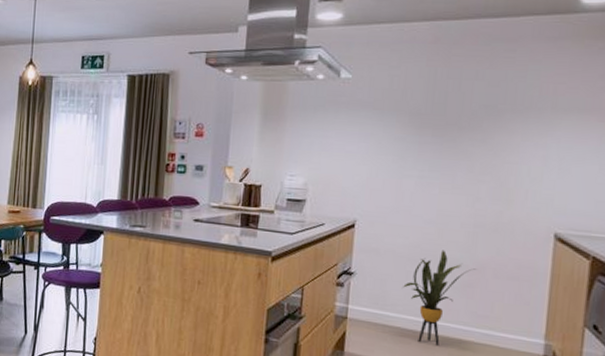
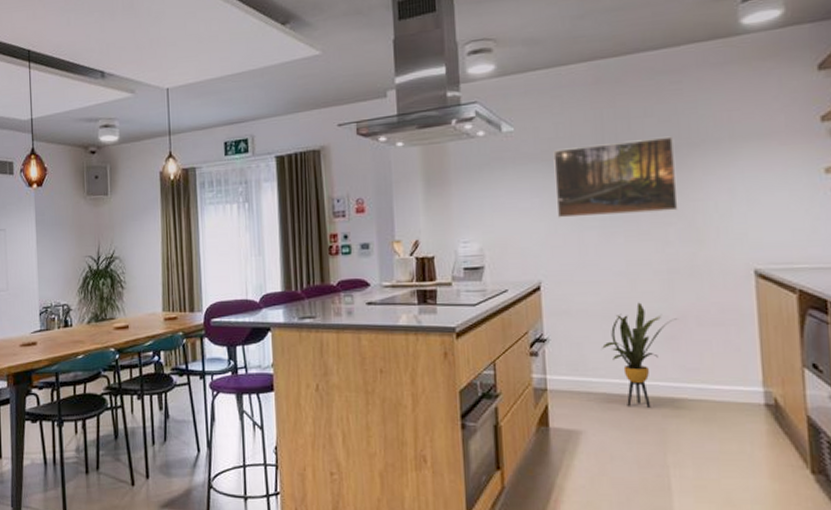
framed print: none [380,100,499,170] -> present [553,136,678,218]

